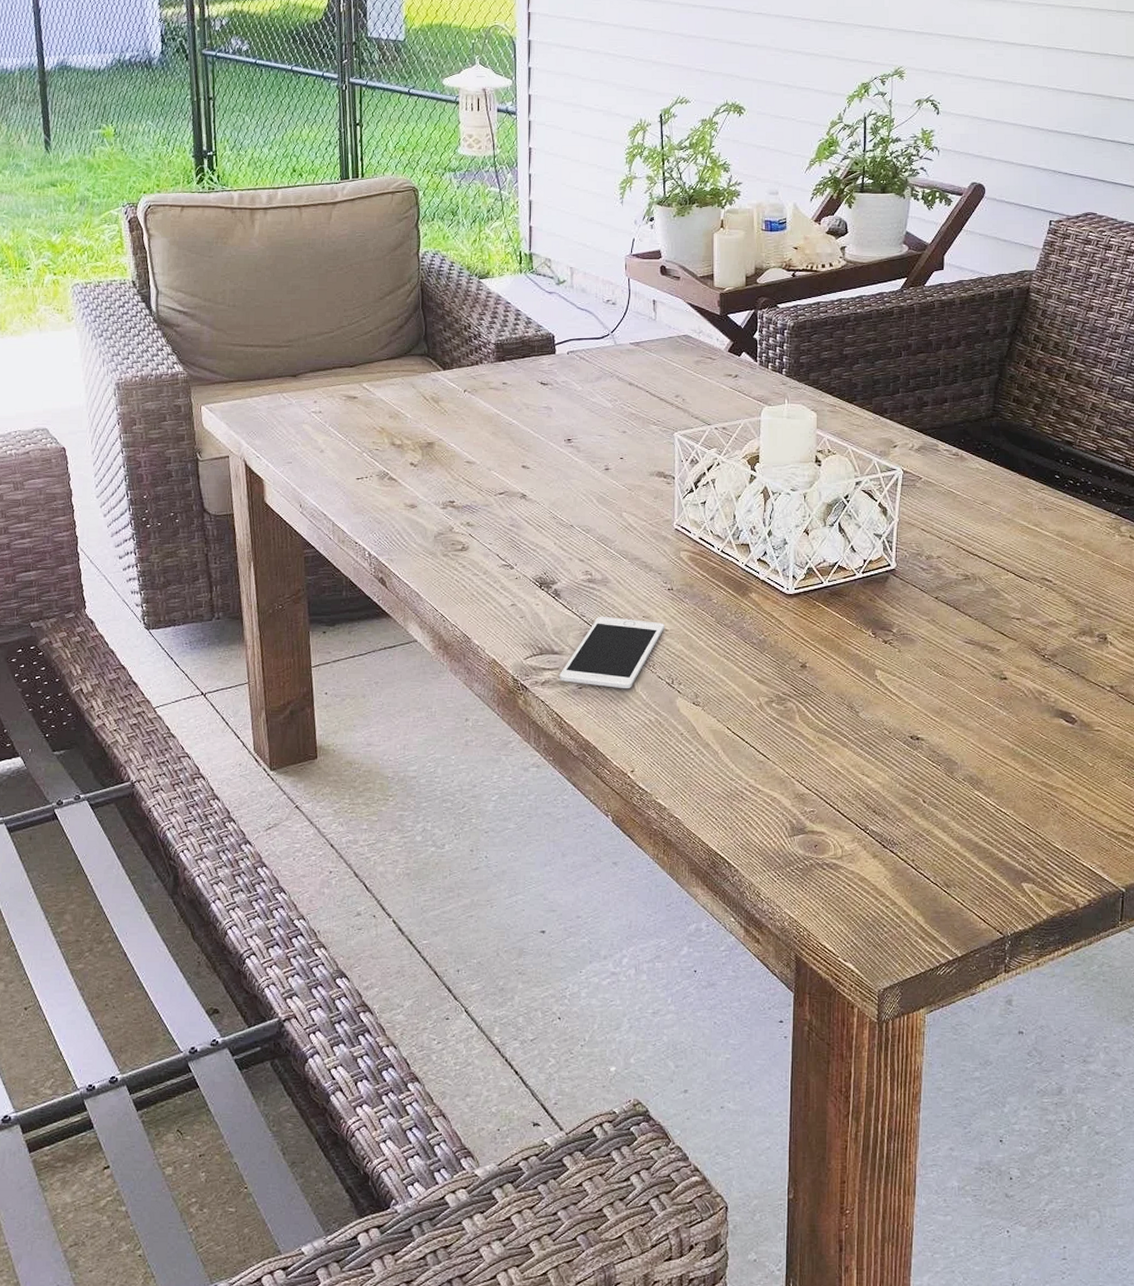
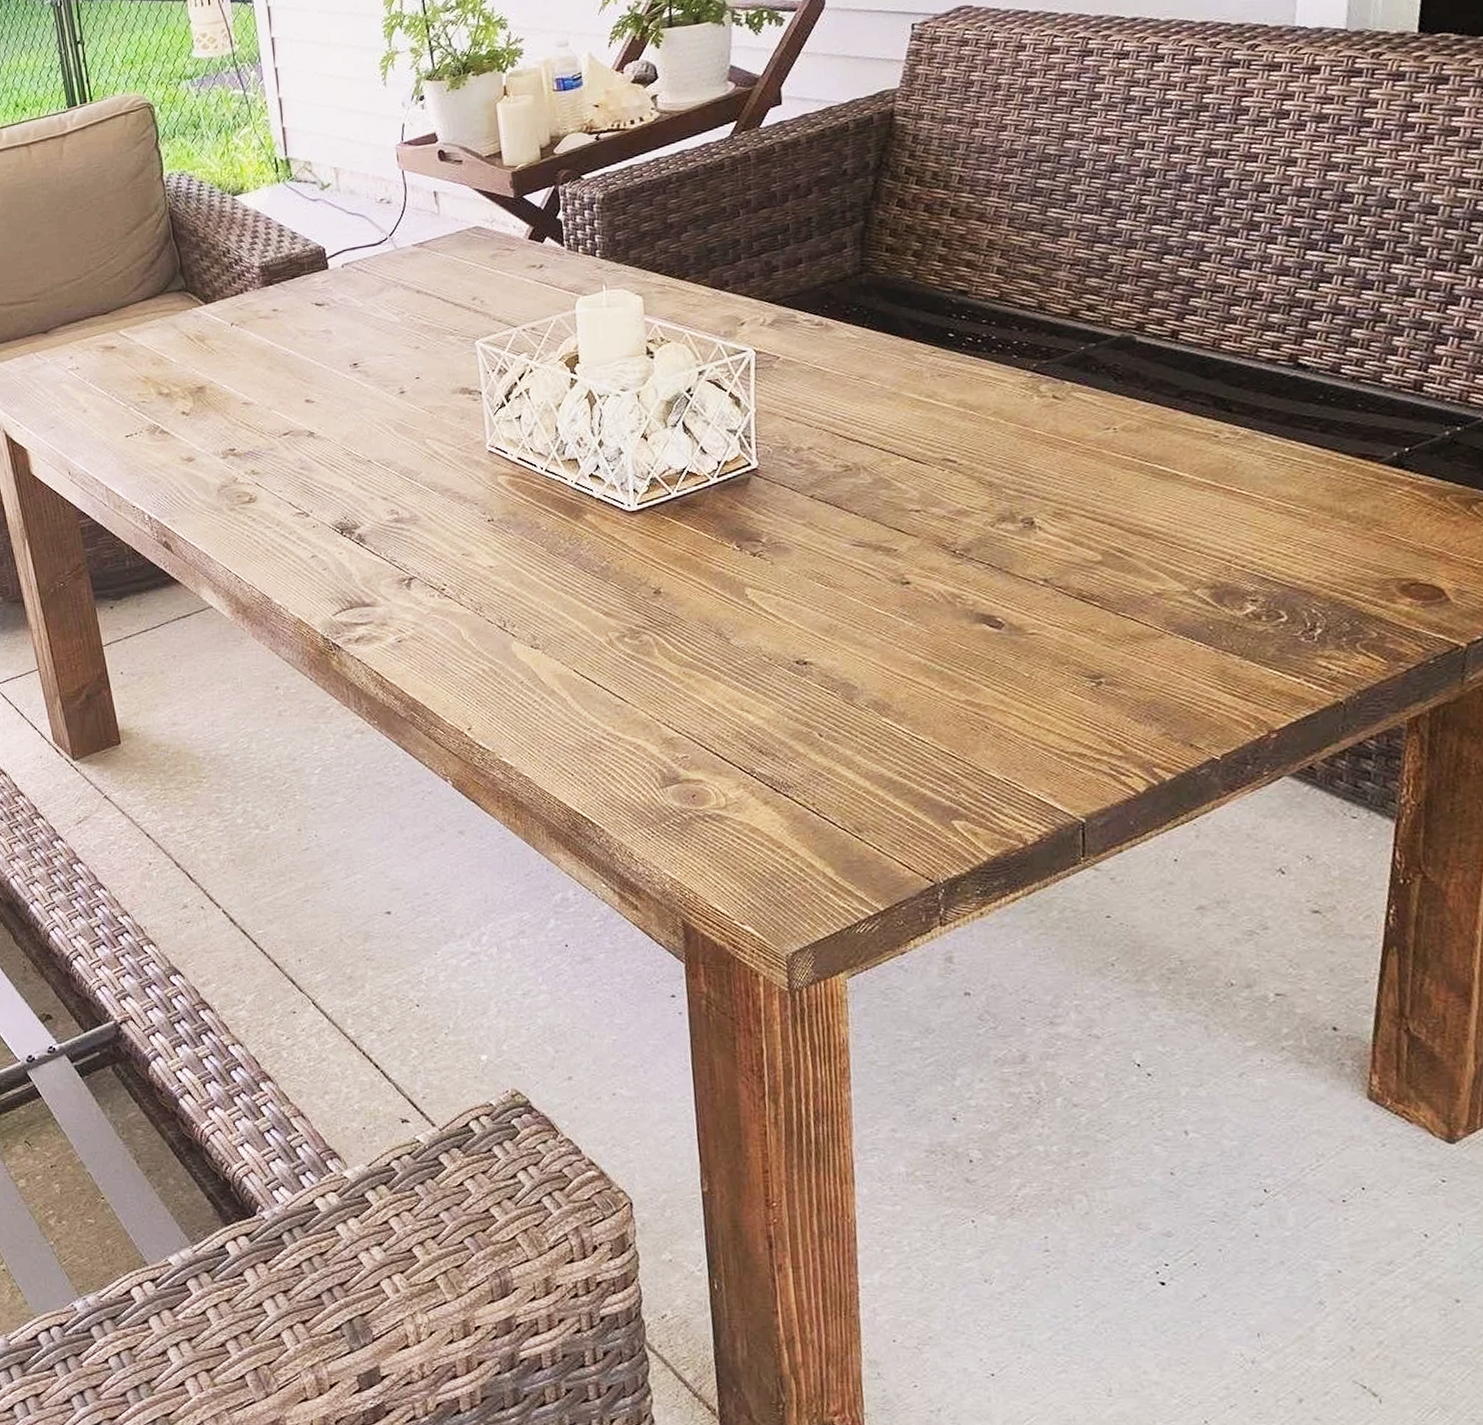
cell phone: present [560,616,664,689] -> none [375,558,489,638]

